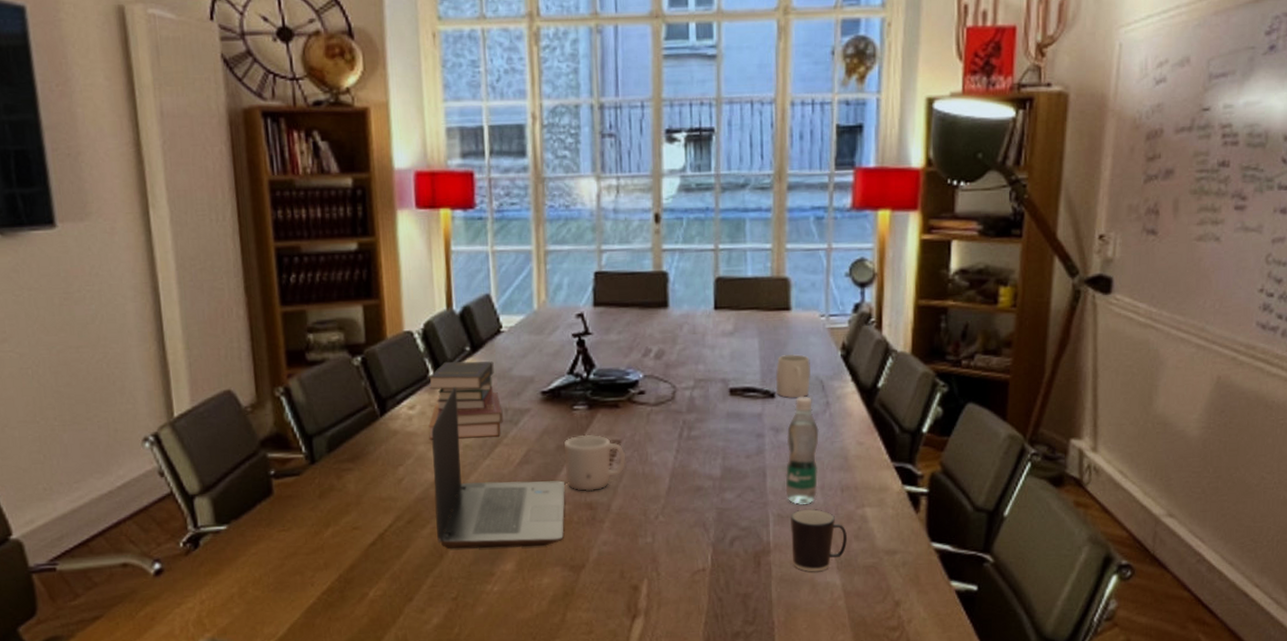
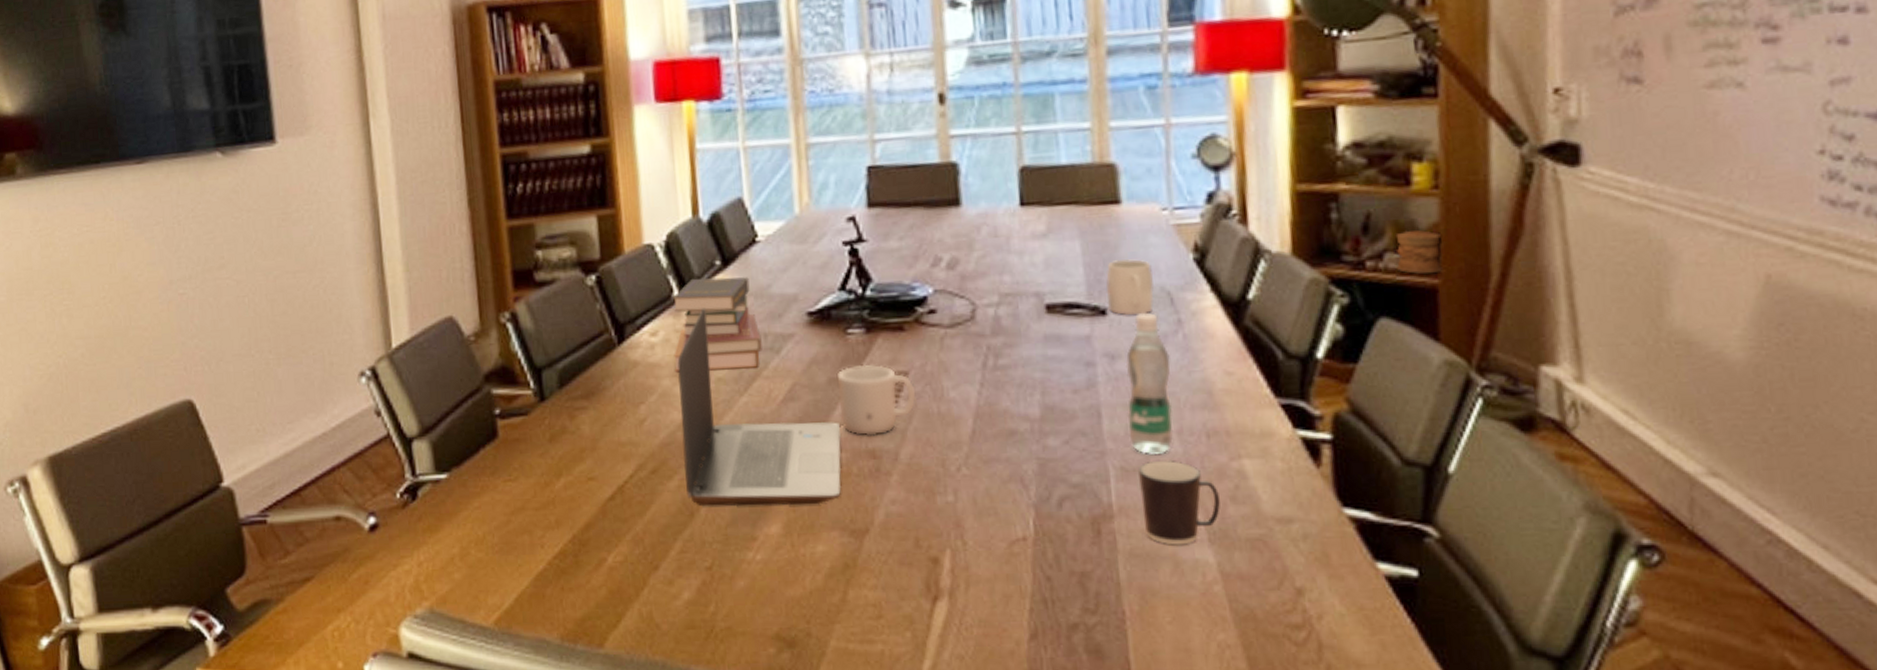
decorative box: none [983,338,1014,370] -> present [1395,230,1442,274]

